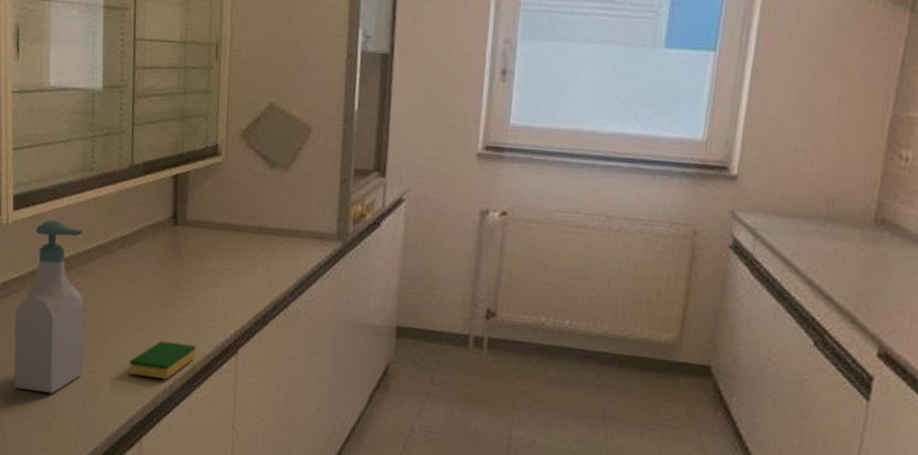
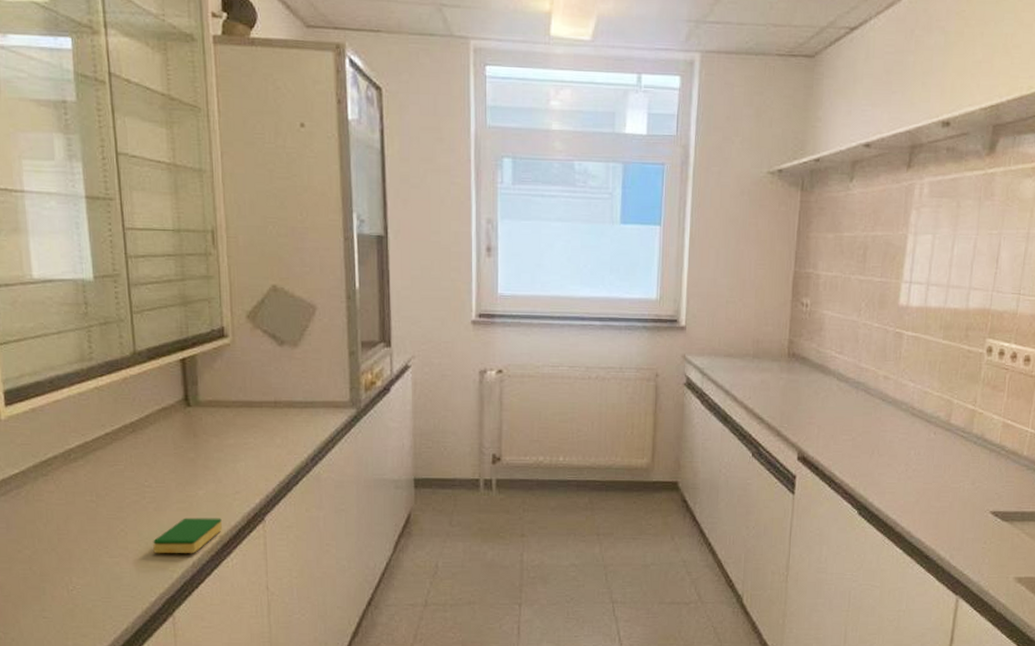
soap bottle: present [13,219,85,394] -> none [20,412,104,584]

